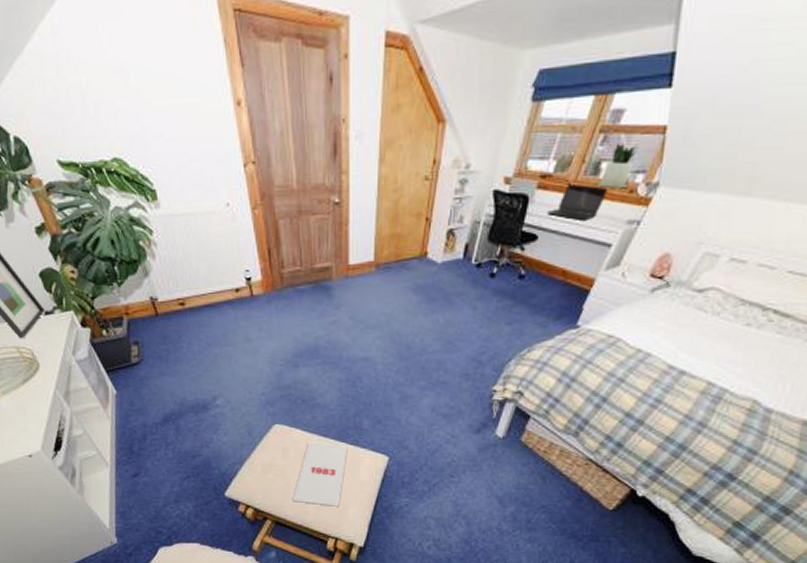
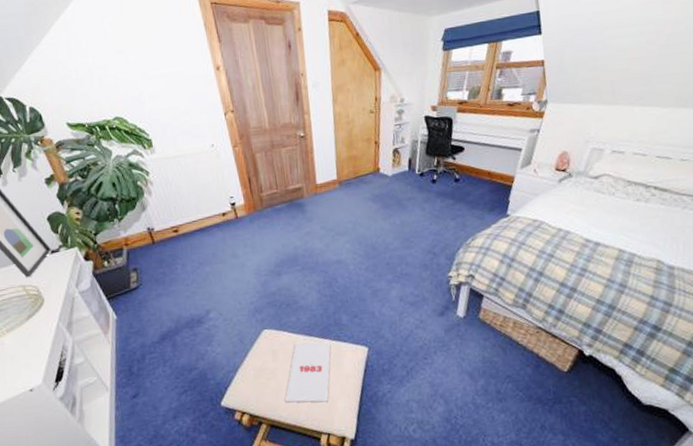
laptop computer: present [546,183,607,220] -> none [467,106,510,133]
planter: present [597,142,640,189] -> none [502,74,528,108]

